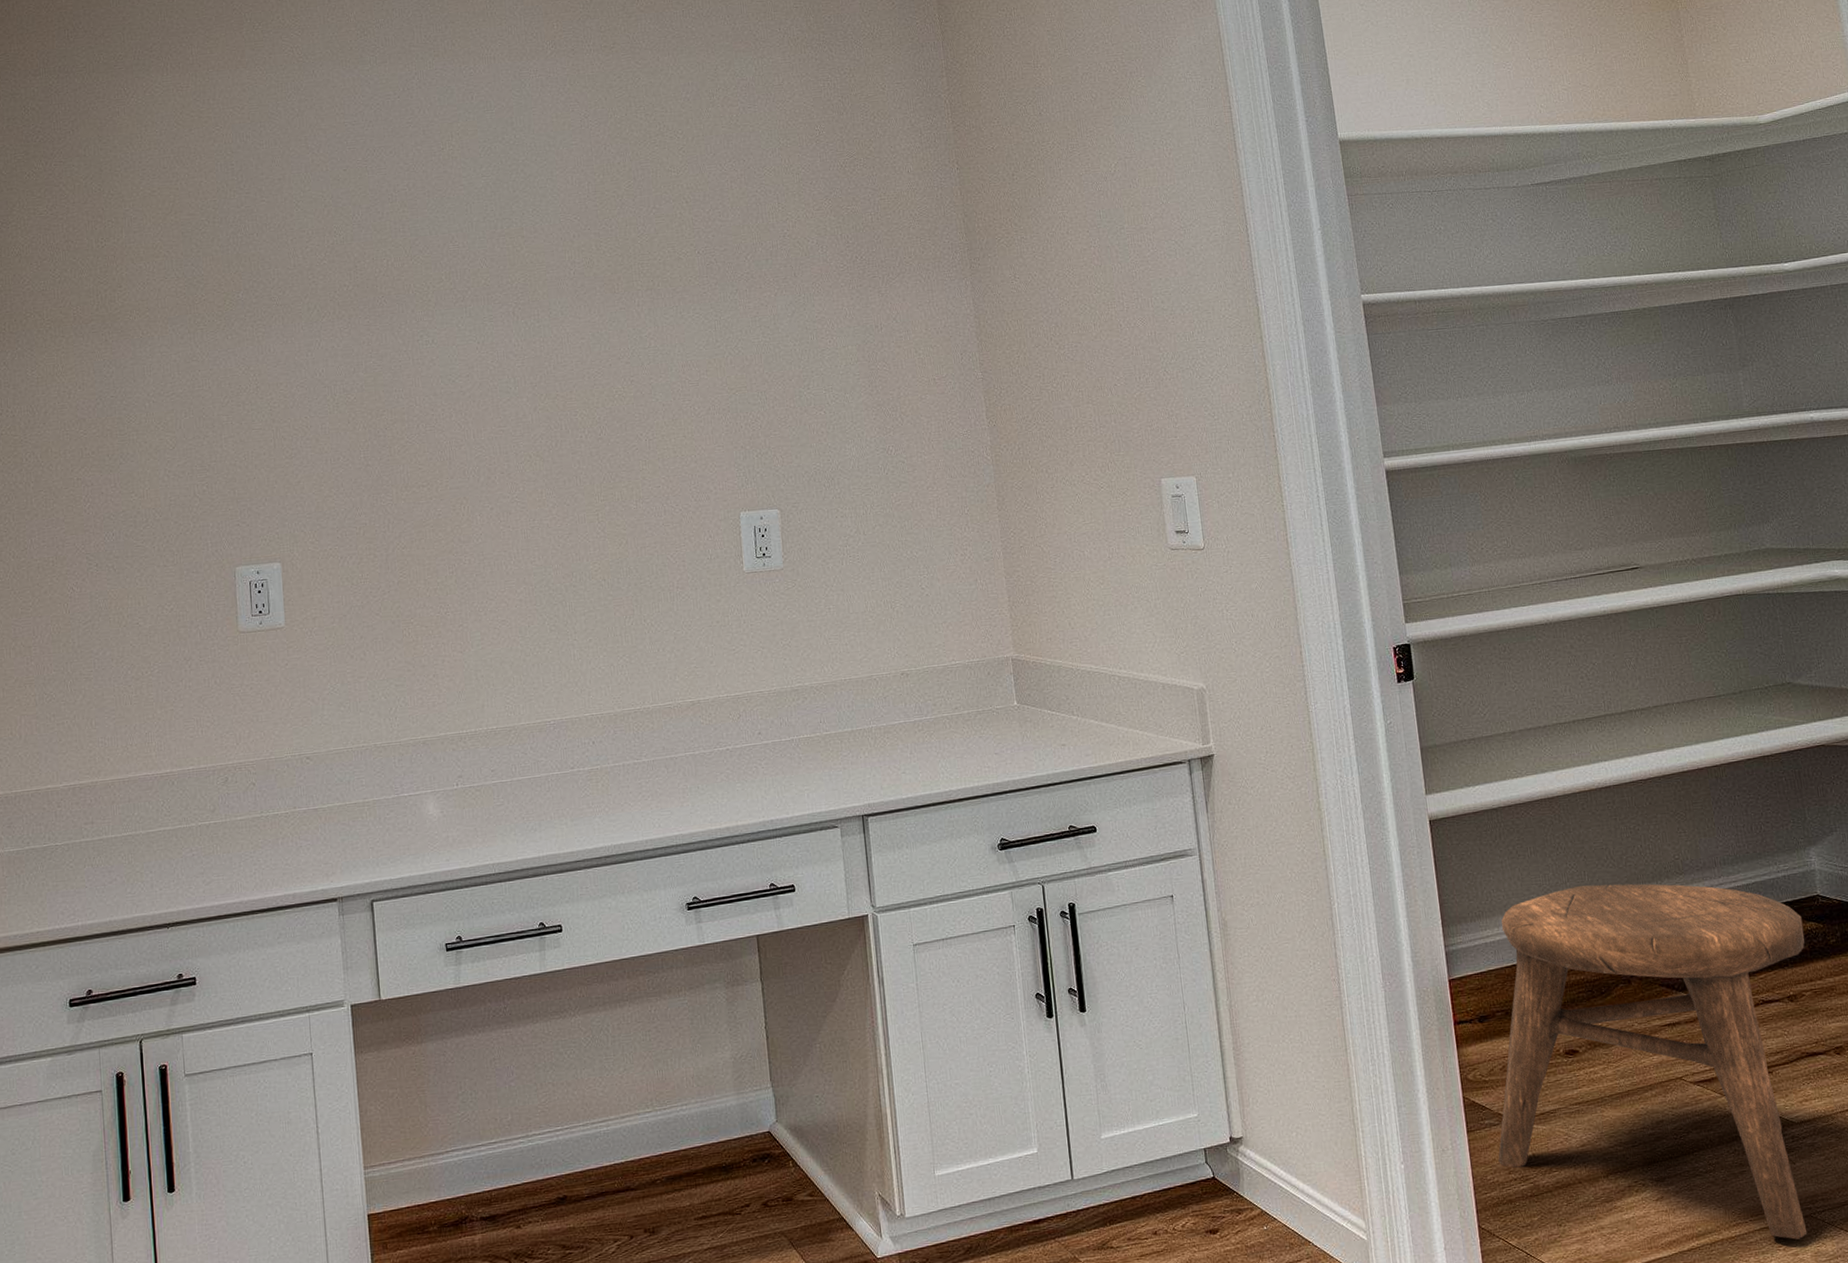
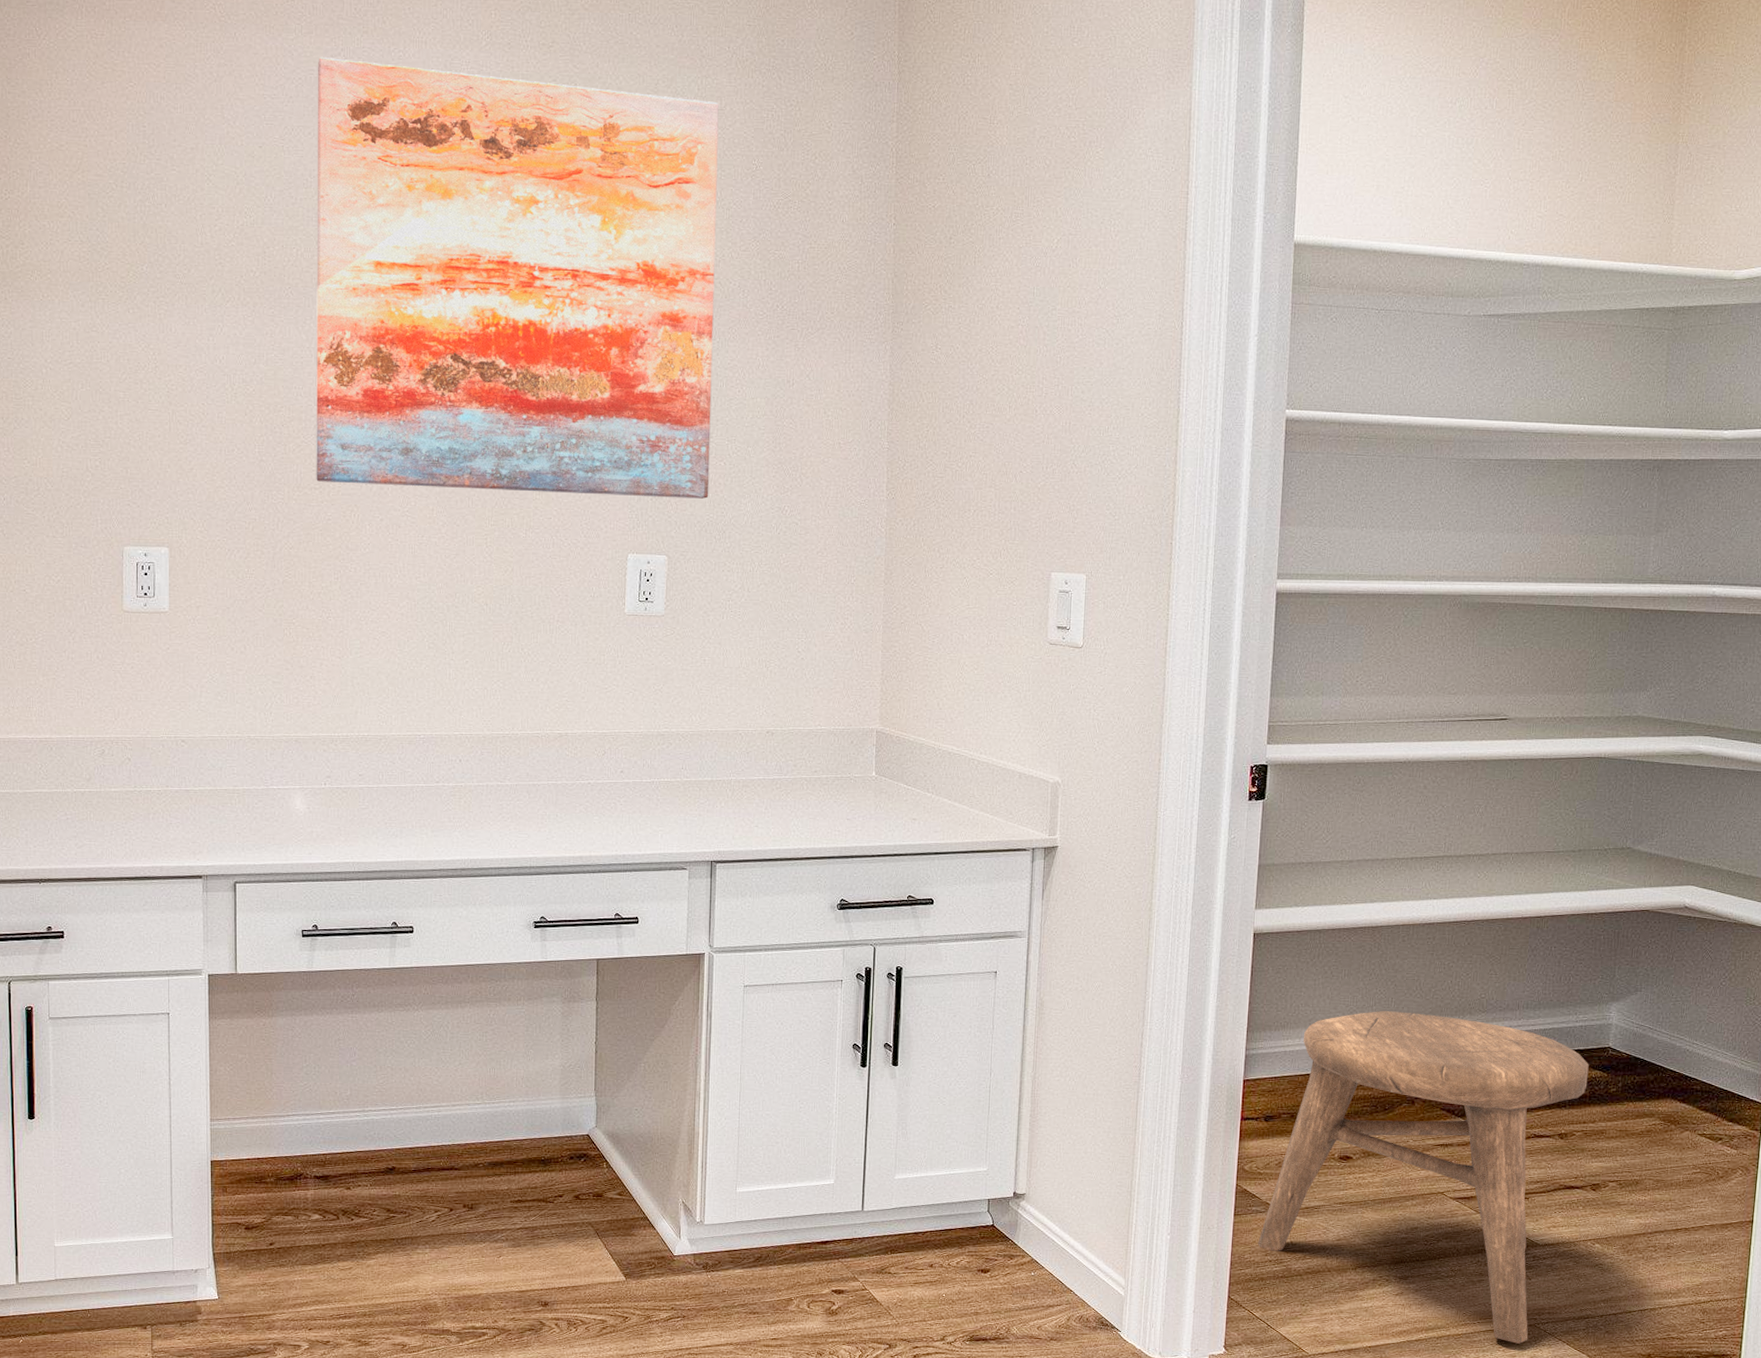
wall art: none [394,78,813,479] -> present [316,57,719,499]

